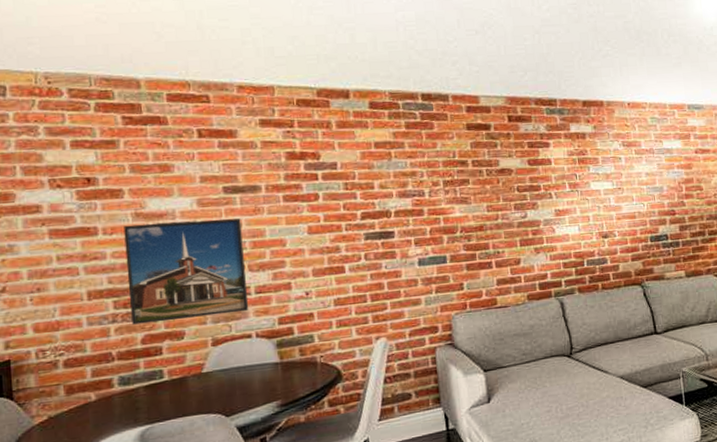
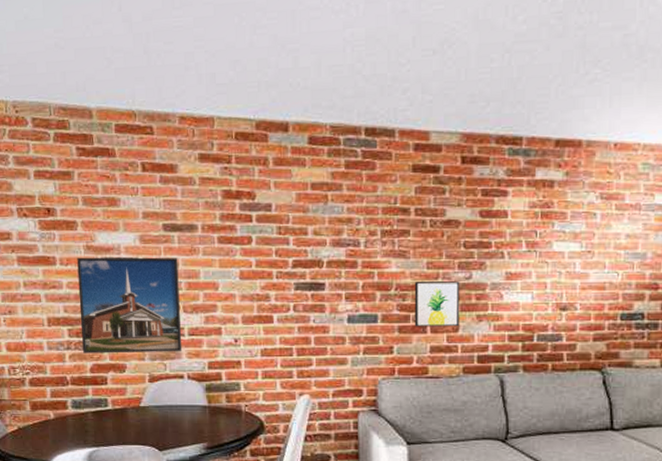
wall art: none [477,220,521,264] -> present [414,281,460,327]

